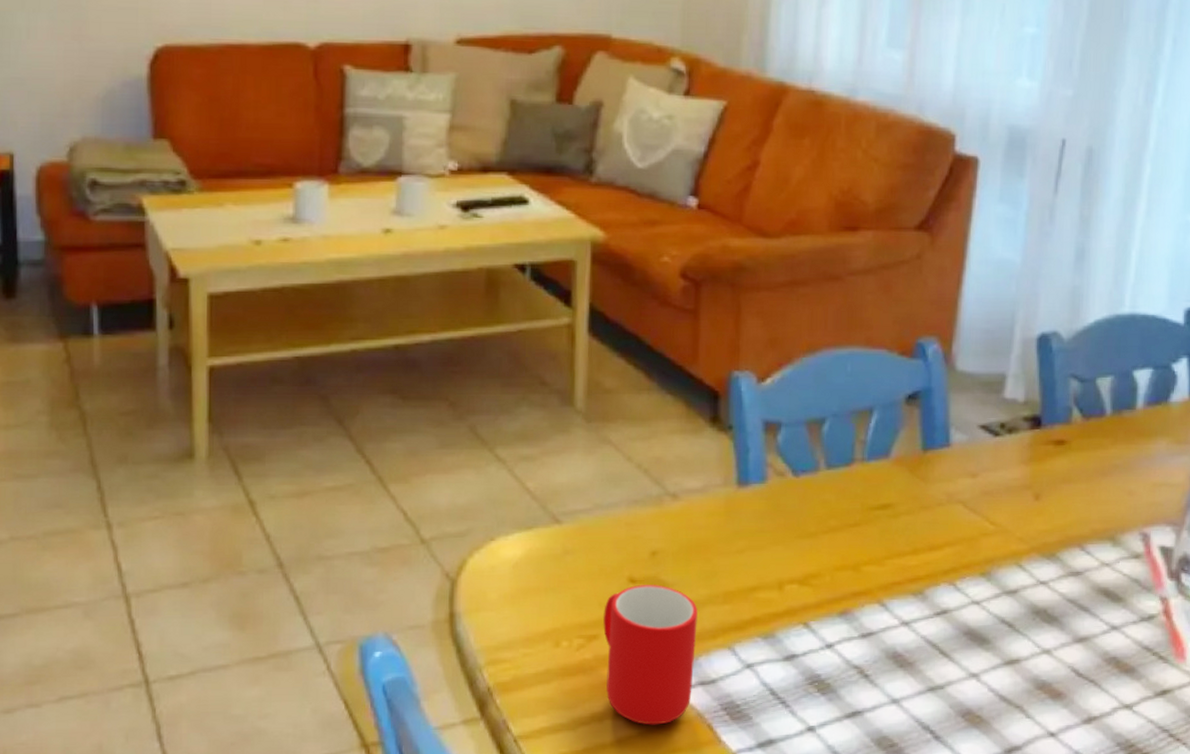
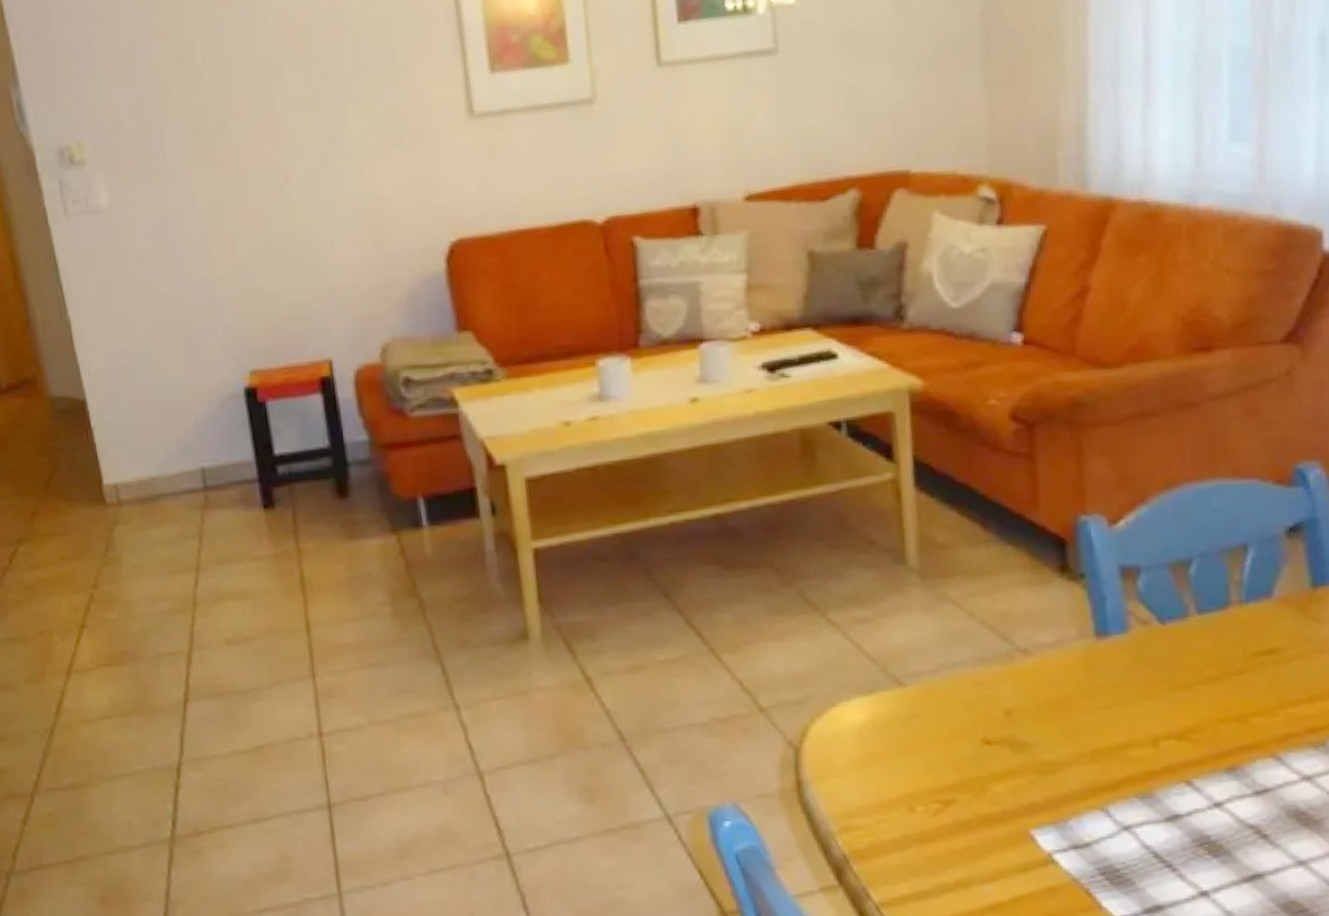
cup: present [602,584,698,725] -> none [958,745,1065,891]

